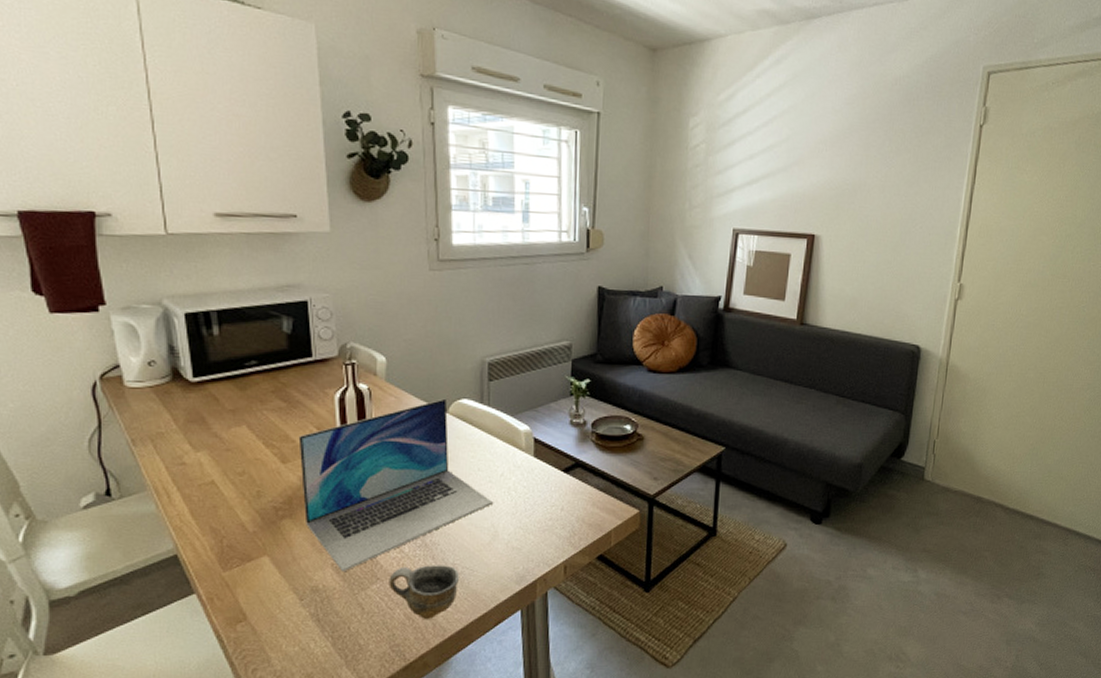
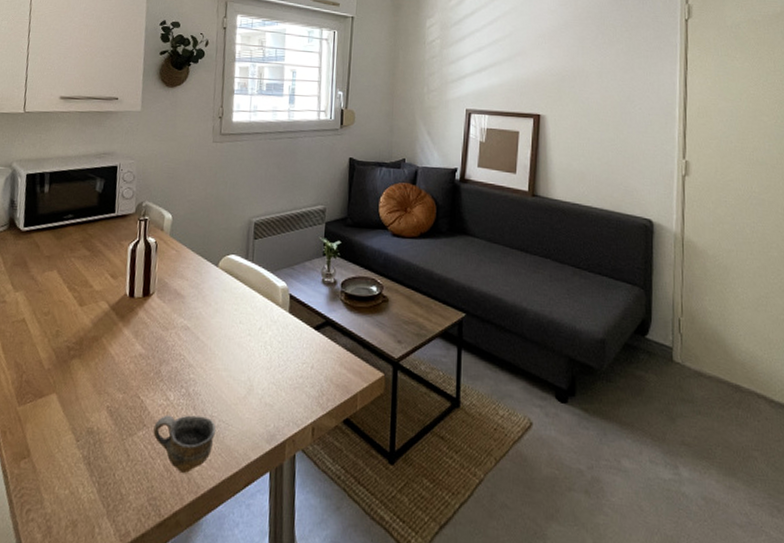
laptop: present [298,398,493,572] -> none [90,253,250,416]

